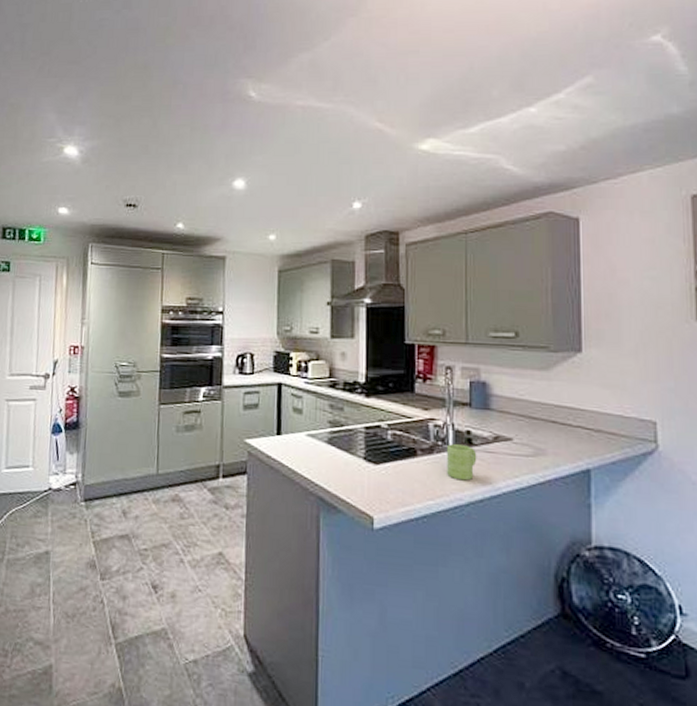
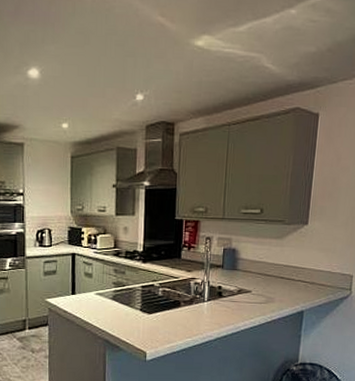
mug: present [447,444,477,481] -> none [202,297,225,323]

